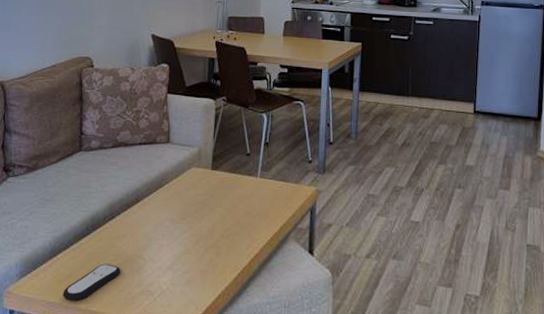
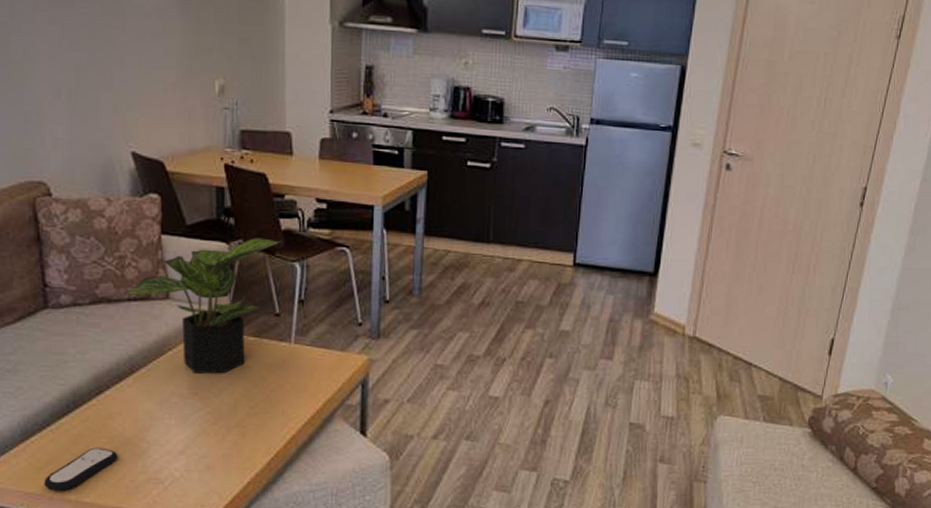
potted plant: none [137,95,255,203] -> present [124,238,283,374]

